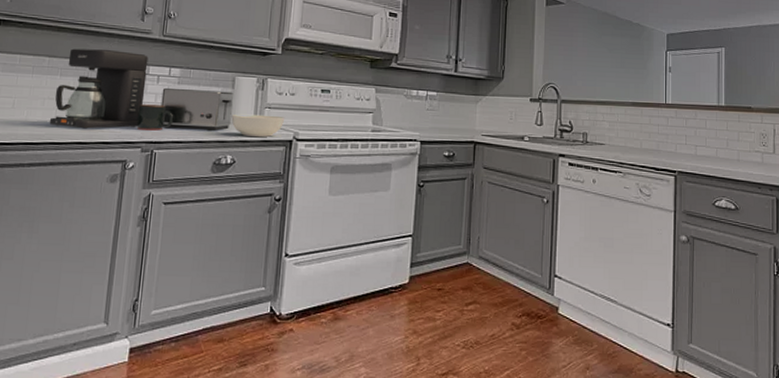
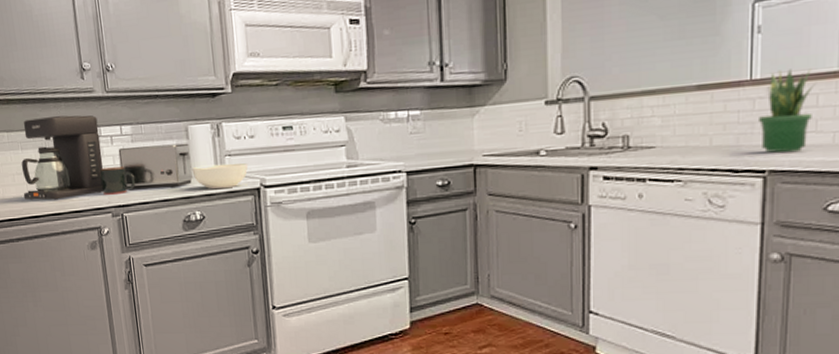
planter: none [671,99,704,159] -> present [759,69,815,153]

